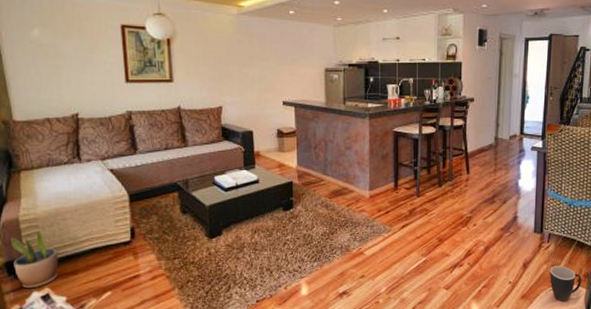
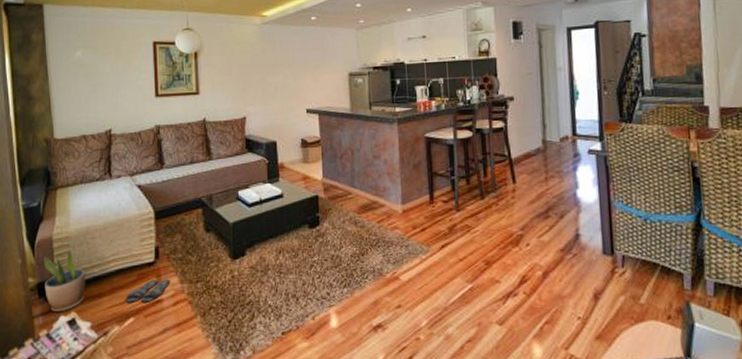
slippers: none [102,257,148,279] -> present [126,280,171,304]
mug: present [549,266,582,302] -> none [629,298,675,346]

